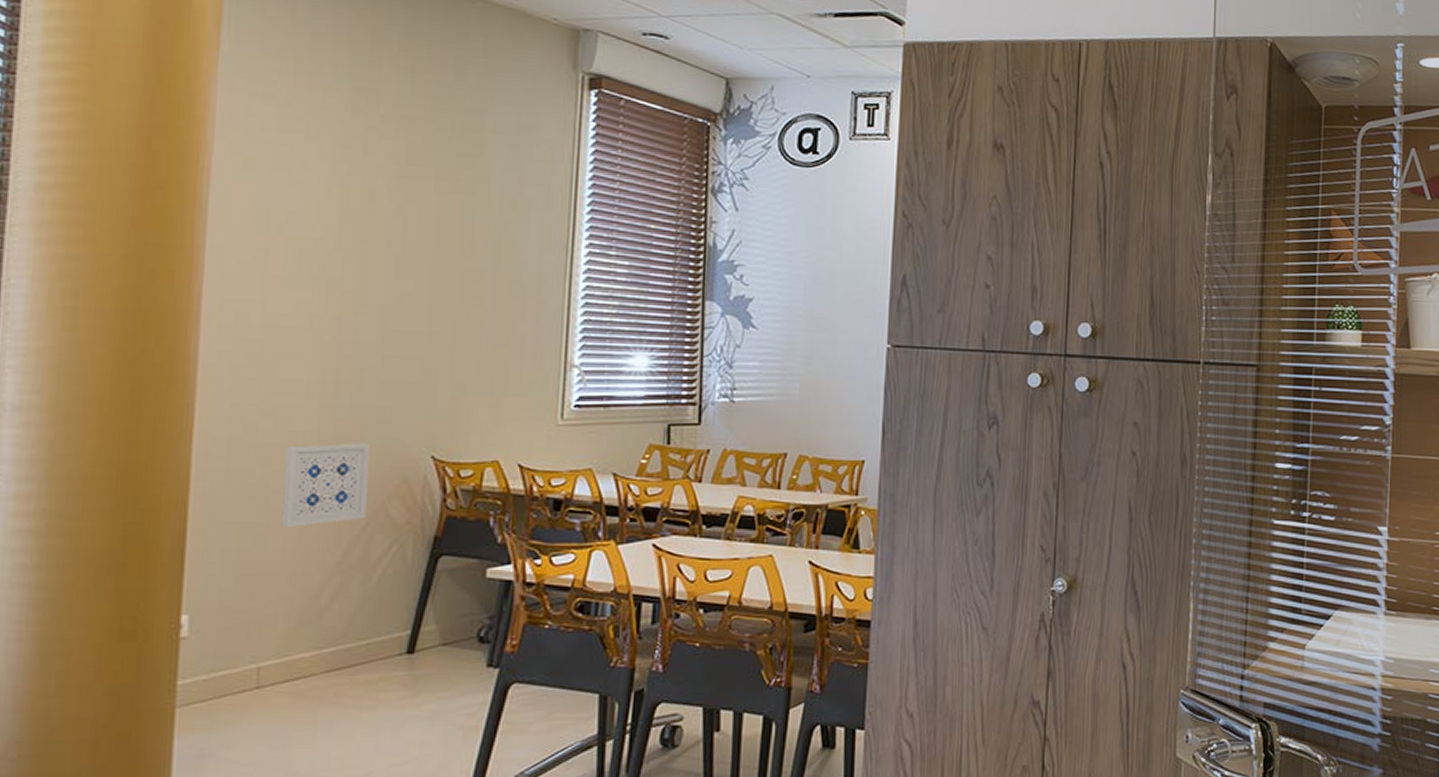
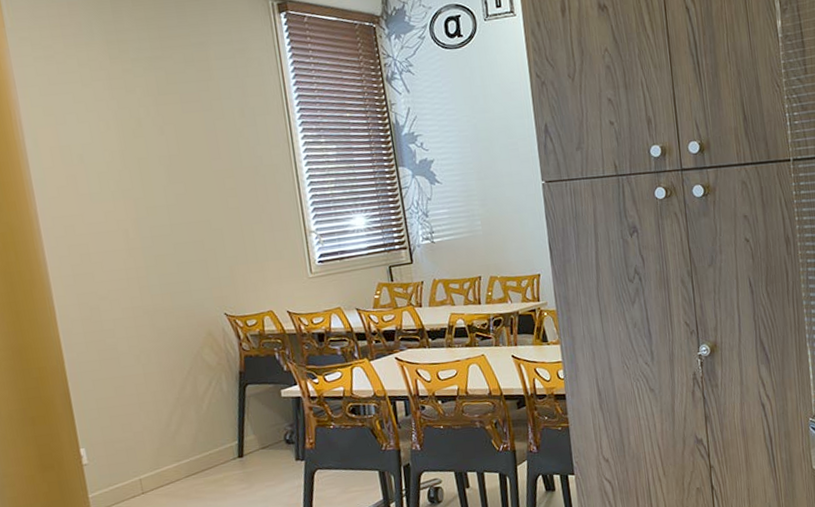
wall art: present [281,443,369,527] -> none [122,310,189,378]

